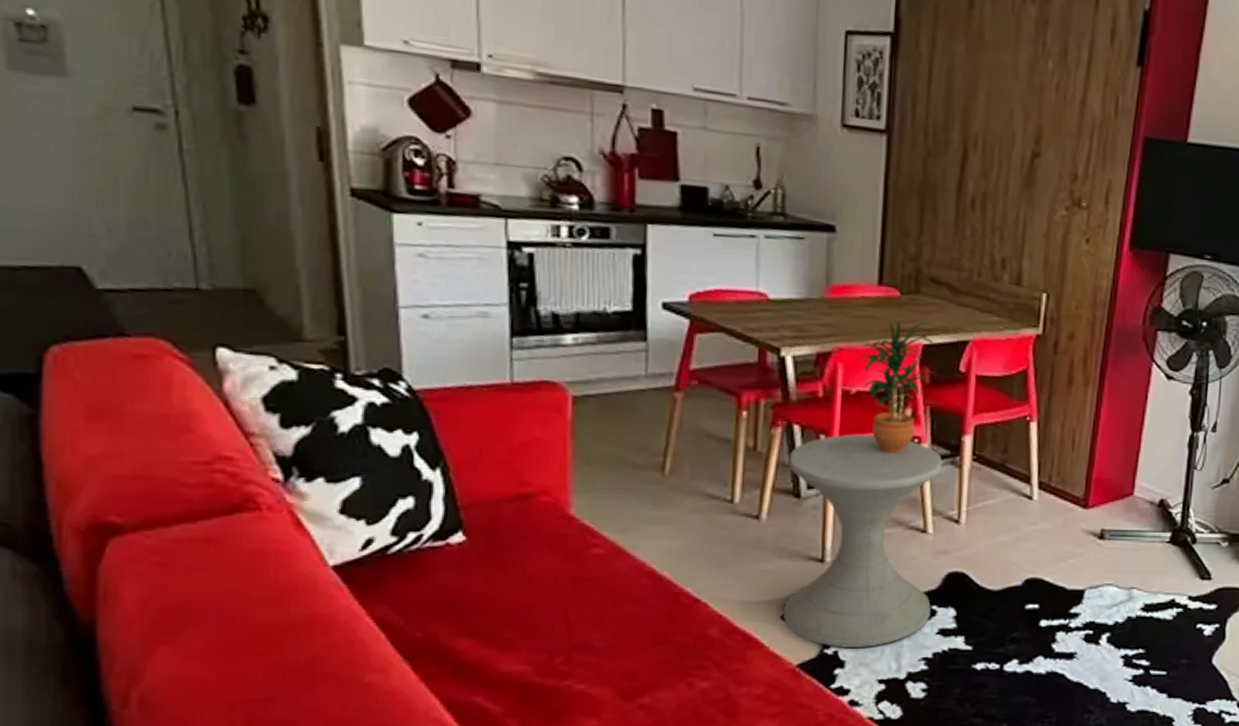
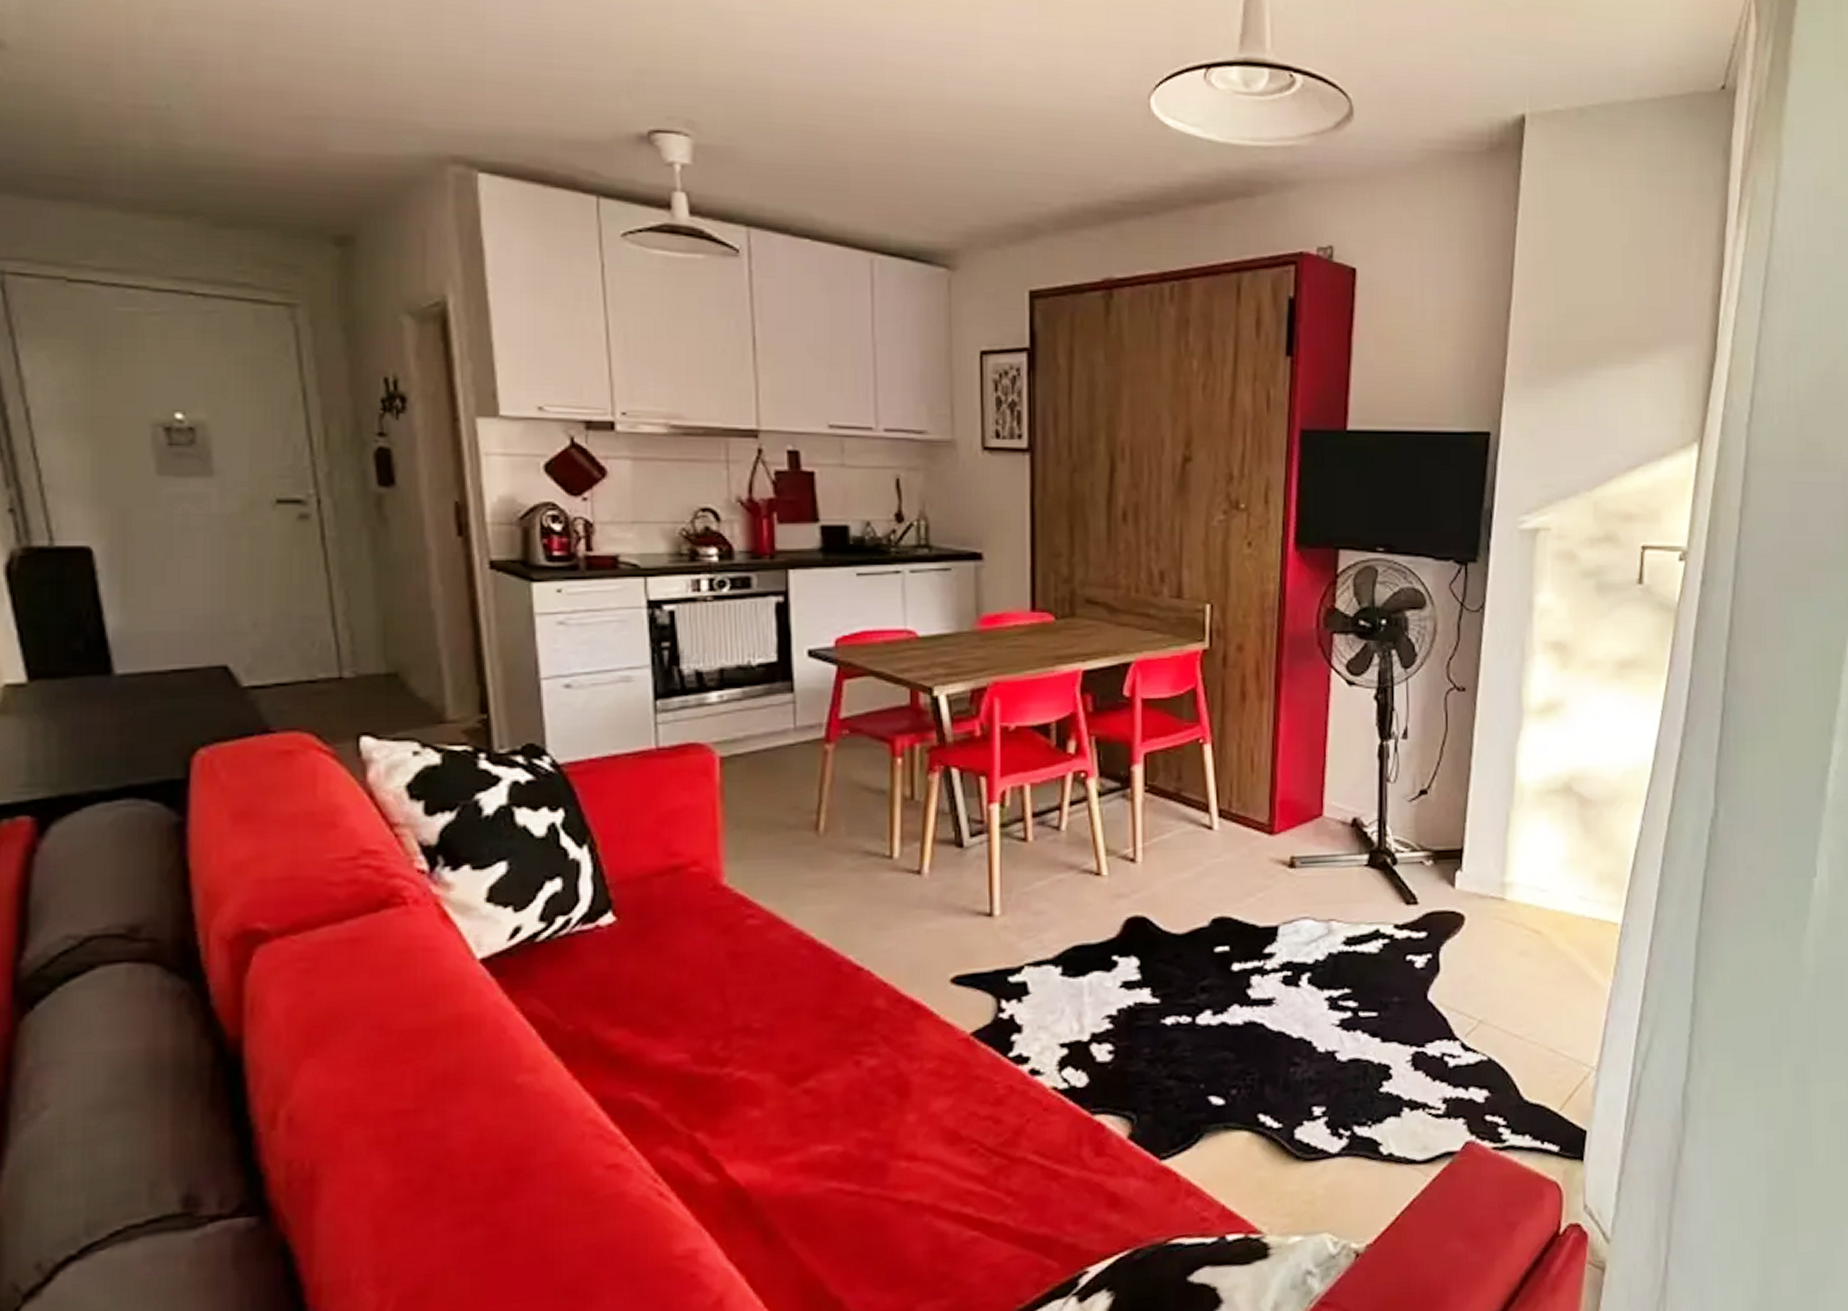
side table: present [782,434,943,649] -> none [948,772,1113,1011]
potted plant: present [857,320,936,453] -> none [1014,645,1098,791]

